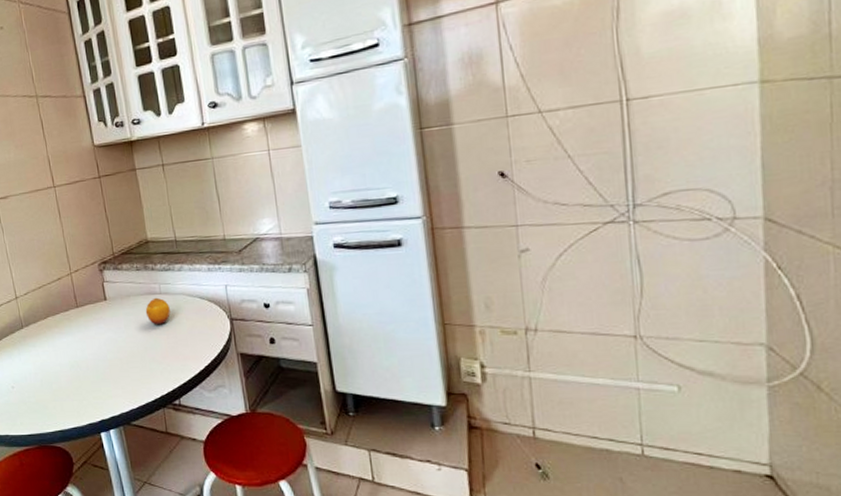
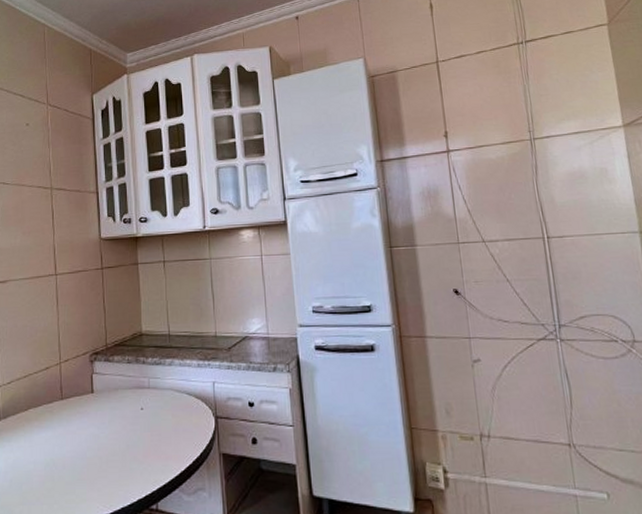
fruit: present [145,297,171,325] -> none [132,392,157,421]

